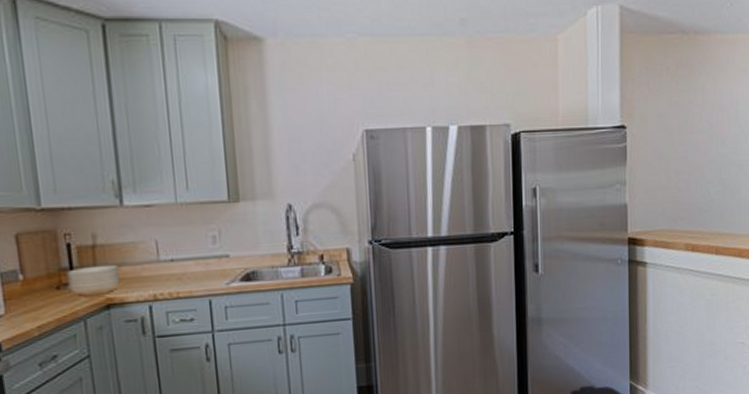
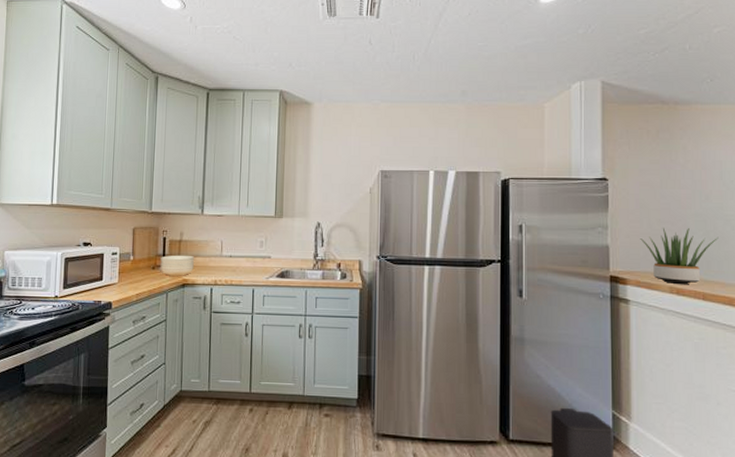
potted plant: none [658,178,732,241] -> present [640,228,719,285]

